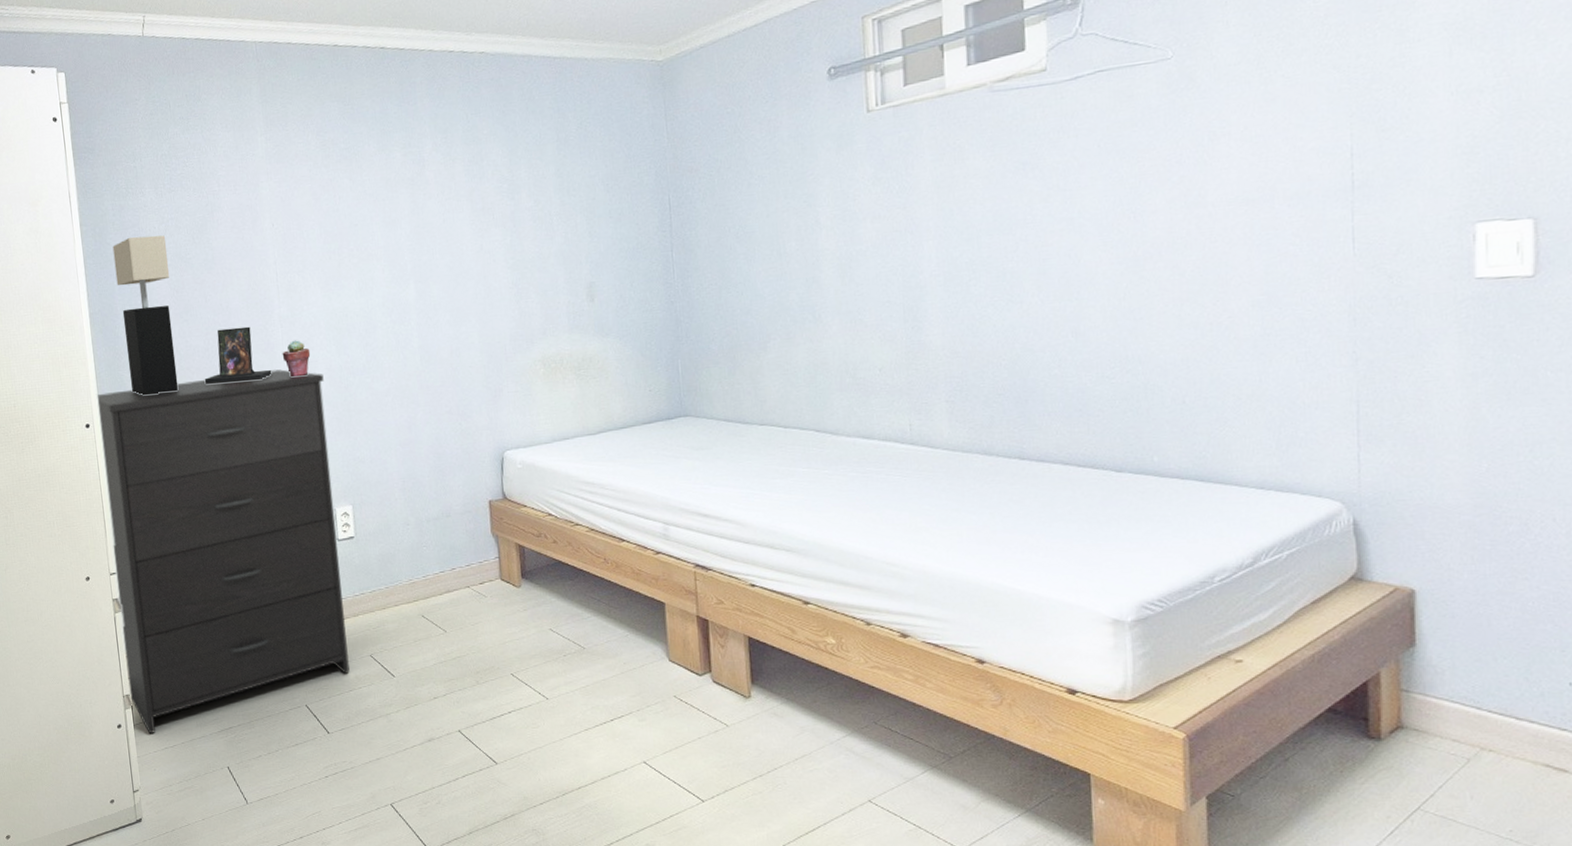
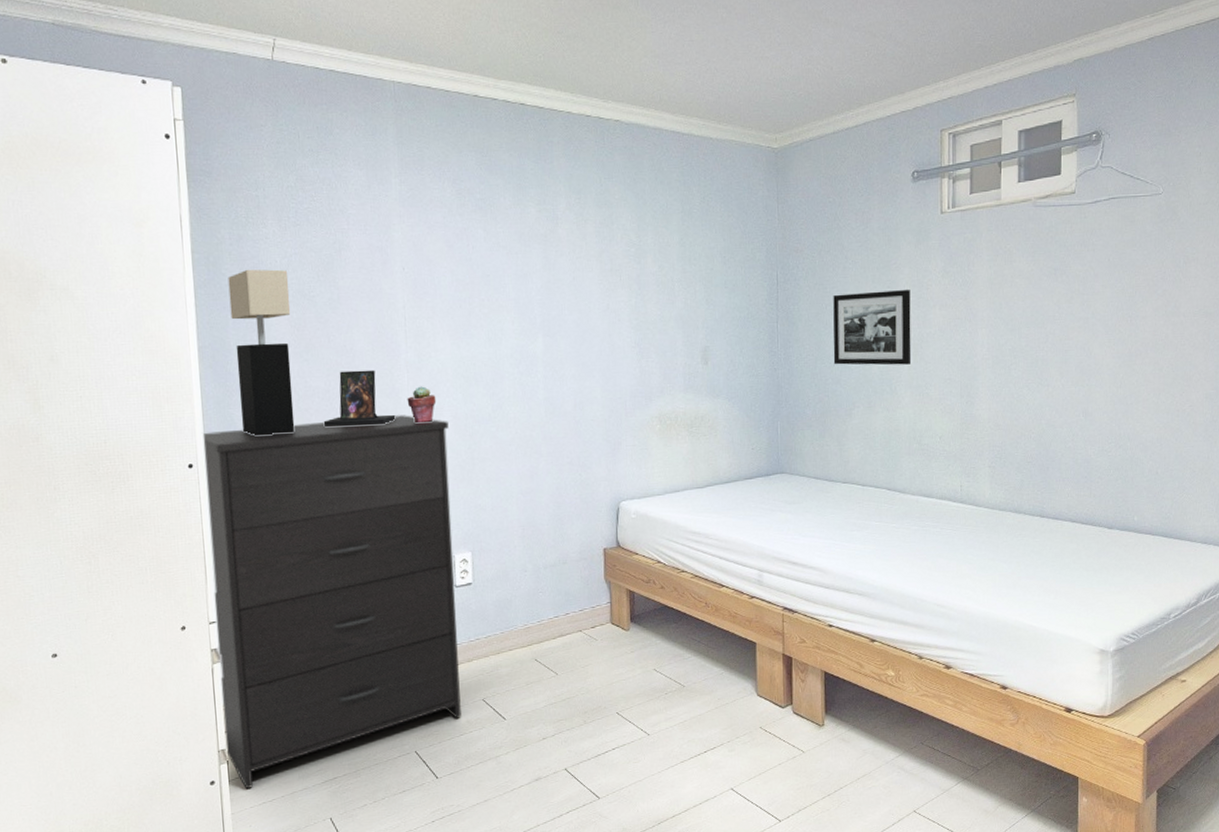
picture frame: none [737,202,839,294] -> present [833,289,912,365]

